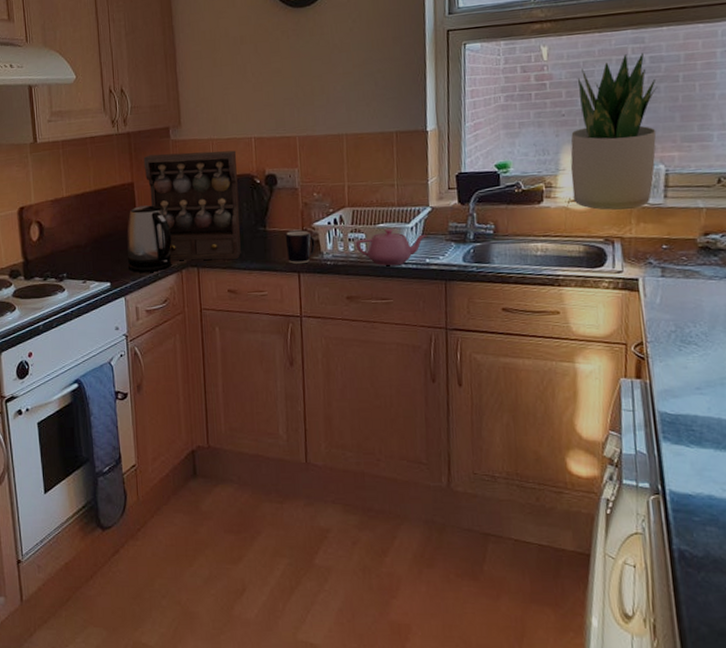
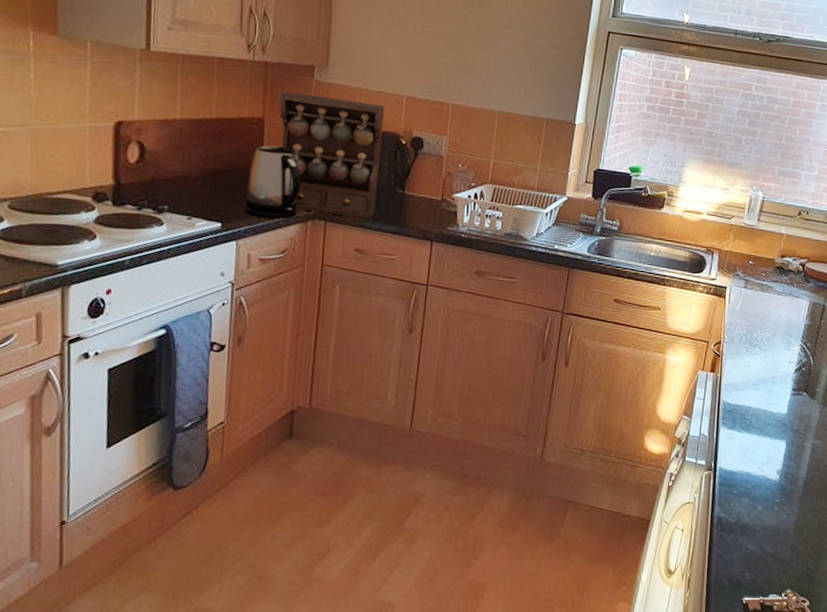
mug: present [285,230,315,265] -> none [422,198,453,234]
teapot: present [355,229,427,266] -> none [491,211,559,248]
planter: present [570,52,657,210] -> none [688,90,769,226]

